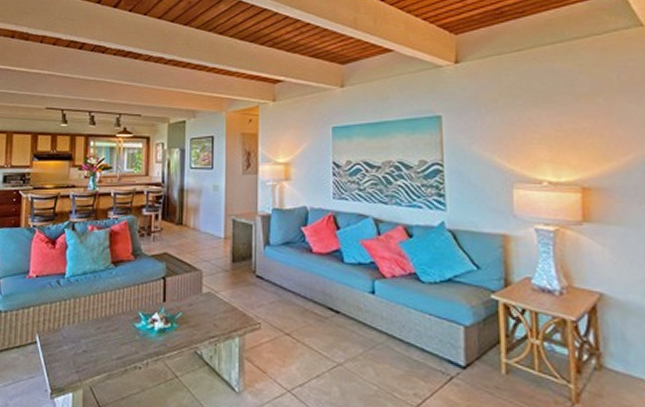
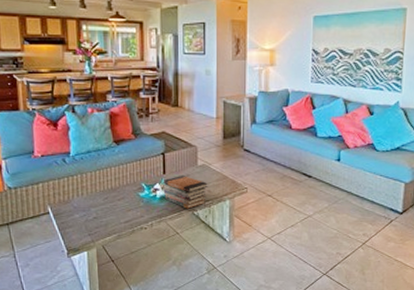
book stack: none [162,304,214,346] -> present [163,176,208,209]

